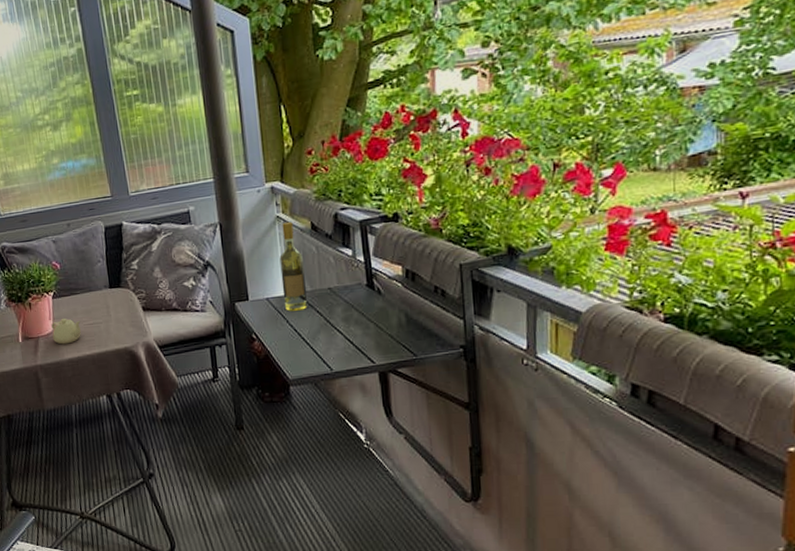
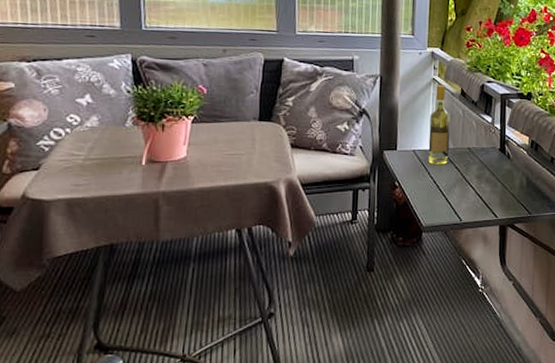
teapot: present [51,318,81,345] -> none [183,144,220,173]

